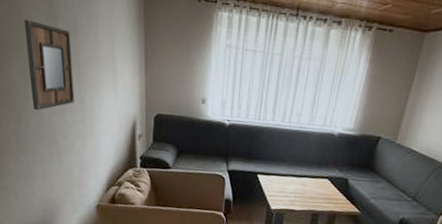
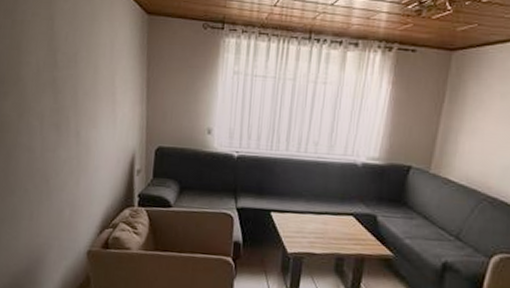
home mirror: present [24,19,75,110] -> none [23,53,70,146]

